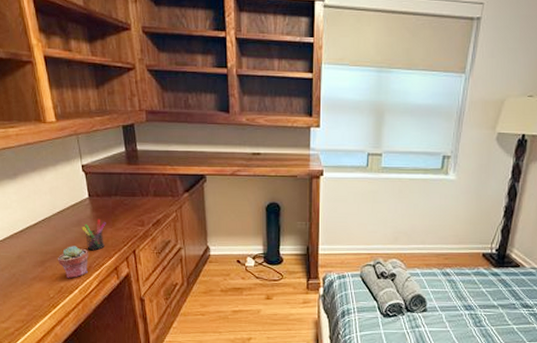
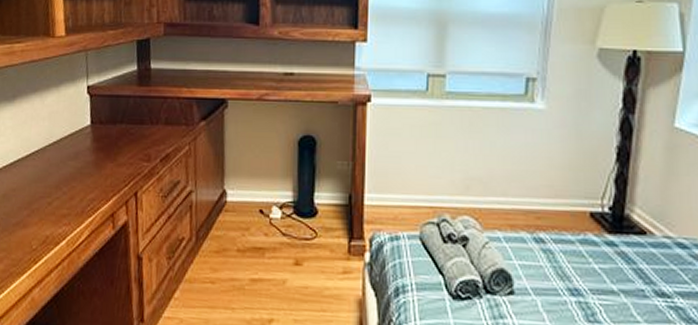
potted succulent: present [58,246,88,279] -> none [47,184,83,226]
pen holder: present [81,218,106,251] -> none [78,151,107,191]

